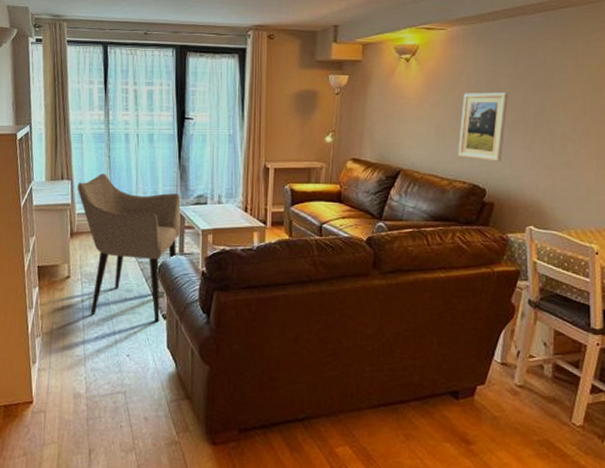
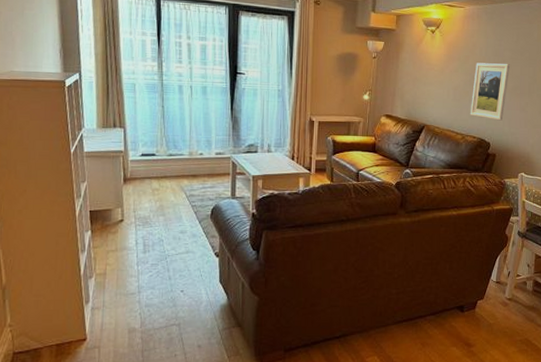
armchair: present [77,173,181,322] -> none [130,122,233,260]

